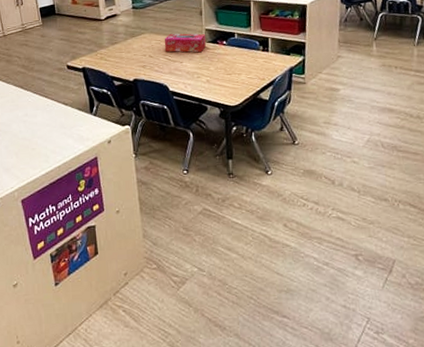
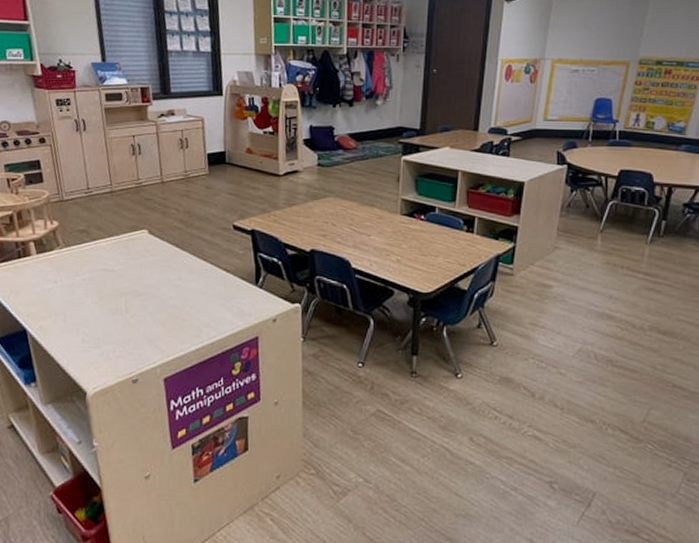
tissue box: present [164,33,206,53] -> none [350,200,402,226]

